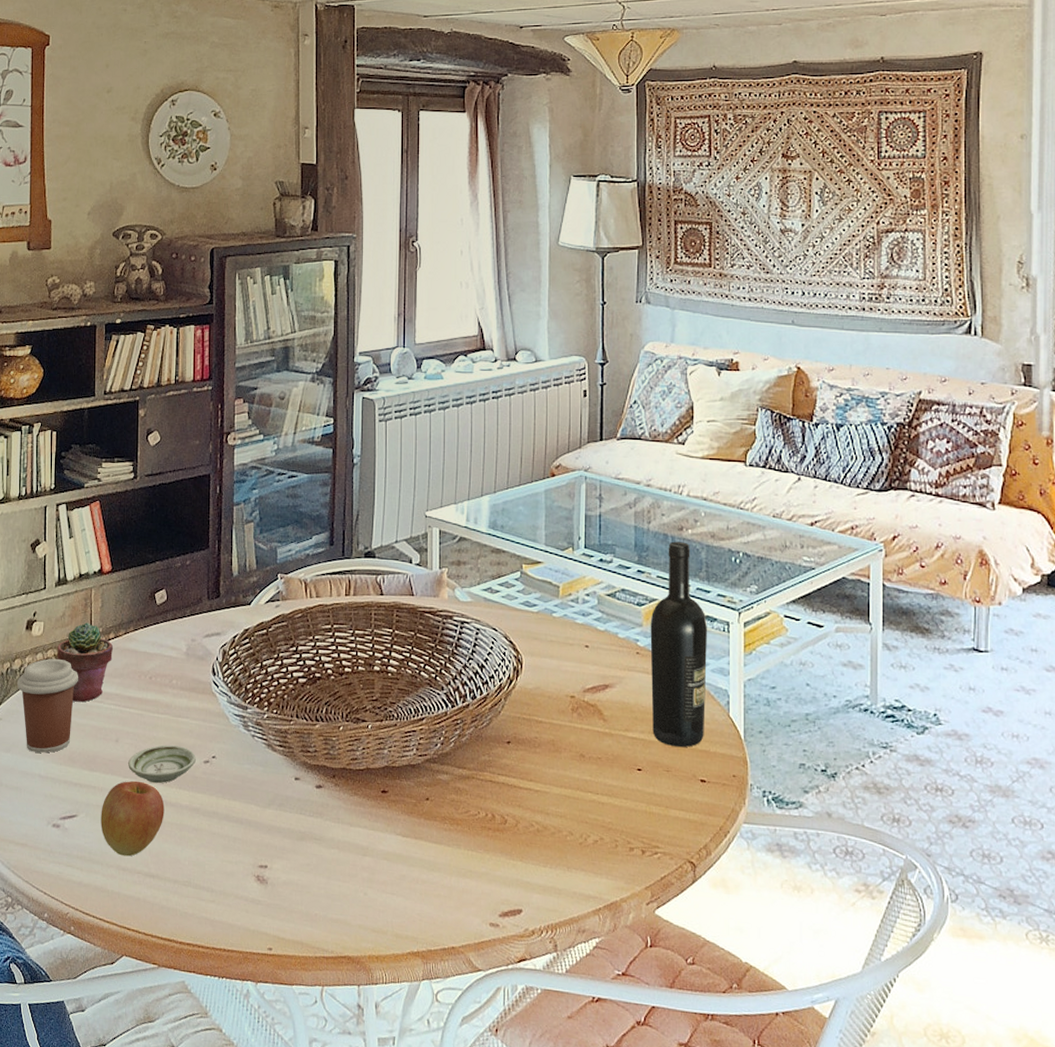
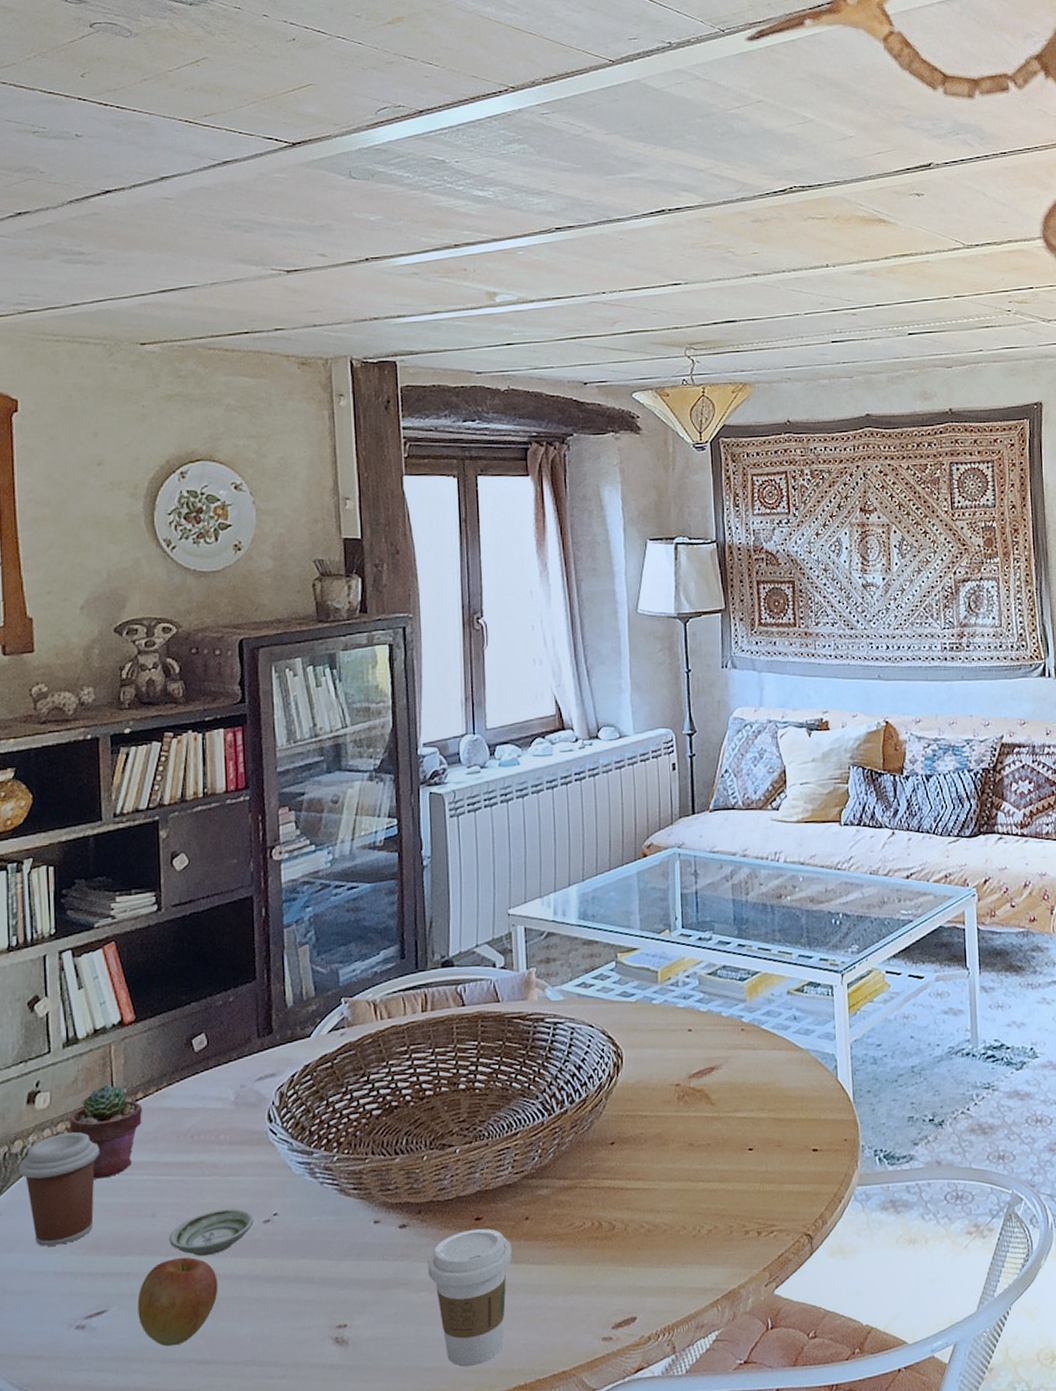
coffee cup: none [339,800,413,925] -> present [428,1228,513,1367]
wine bottle: present [650,541,708,748] -> none [753,909,814,1120]

